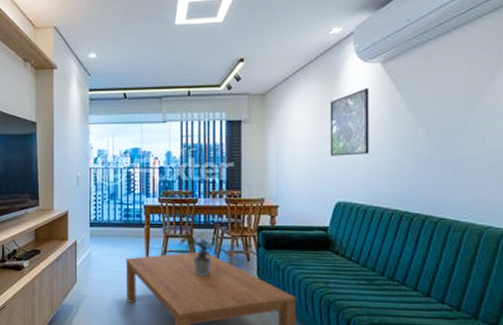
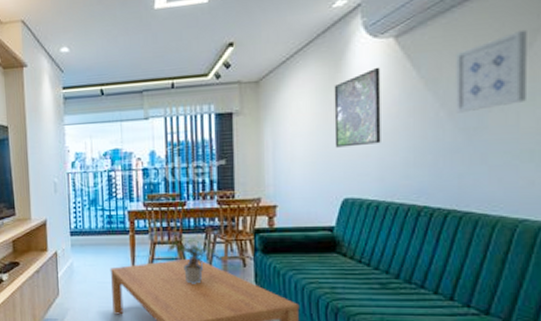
wall art: none [431,63,490,131] -> present [454,29,527,113]

